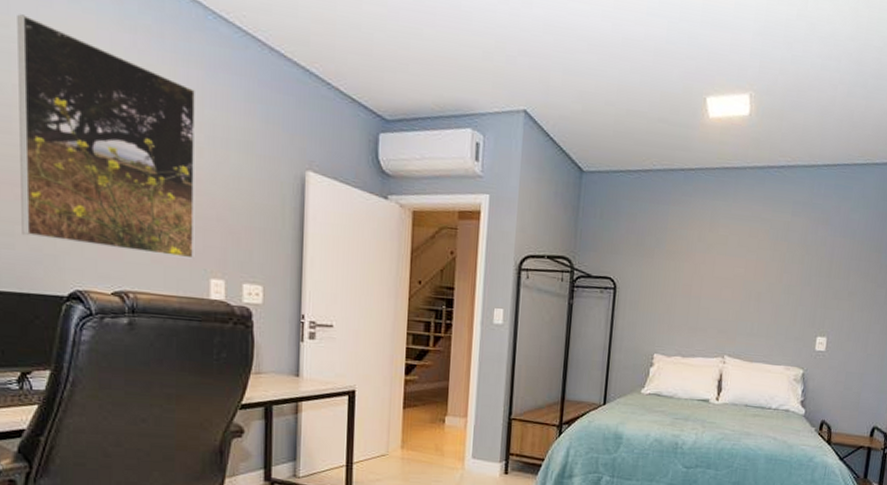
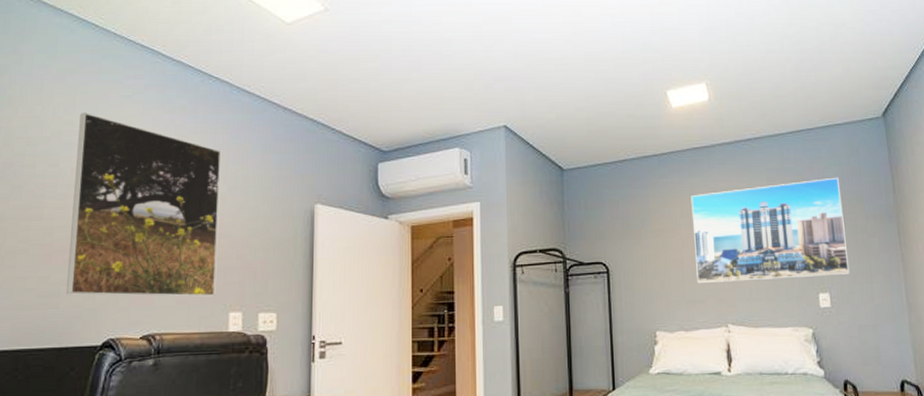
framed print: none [702,219,863,322] -> present [690,177,850,284]

